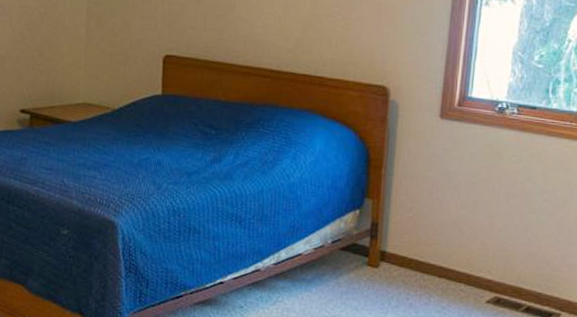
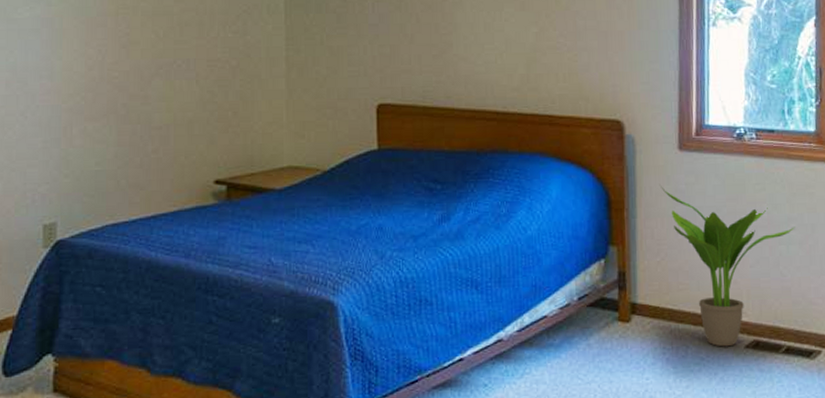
potted plant: none [418,148,548,300] -> present [659,185,795,347]

